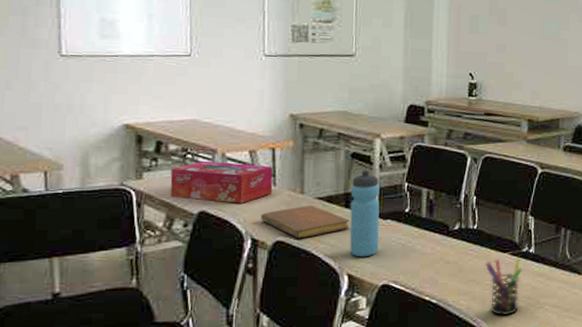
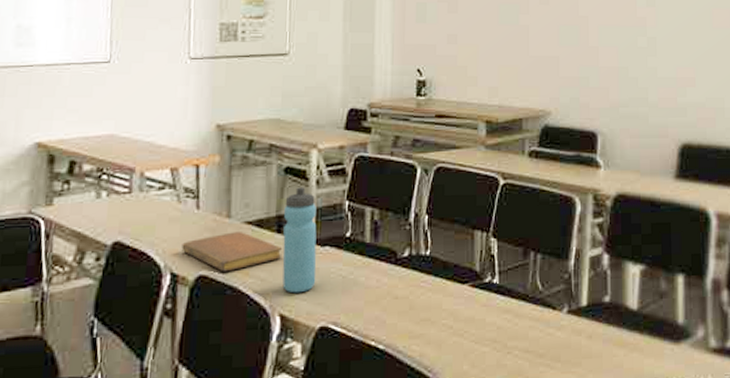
tissue box: present [170,160,273,203] -> none [82,181,196,231]
pen holder: present [484,258,523,316] -> none [440,290,486,365]

